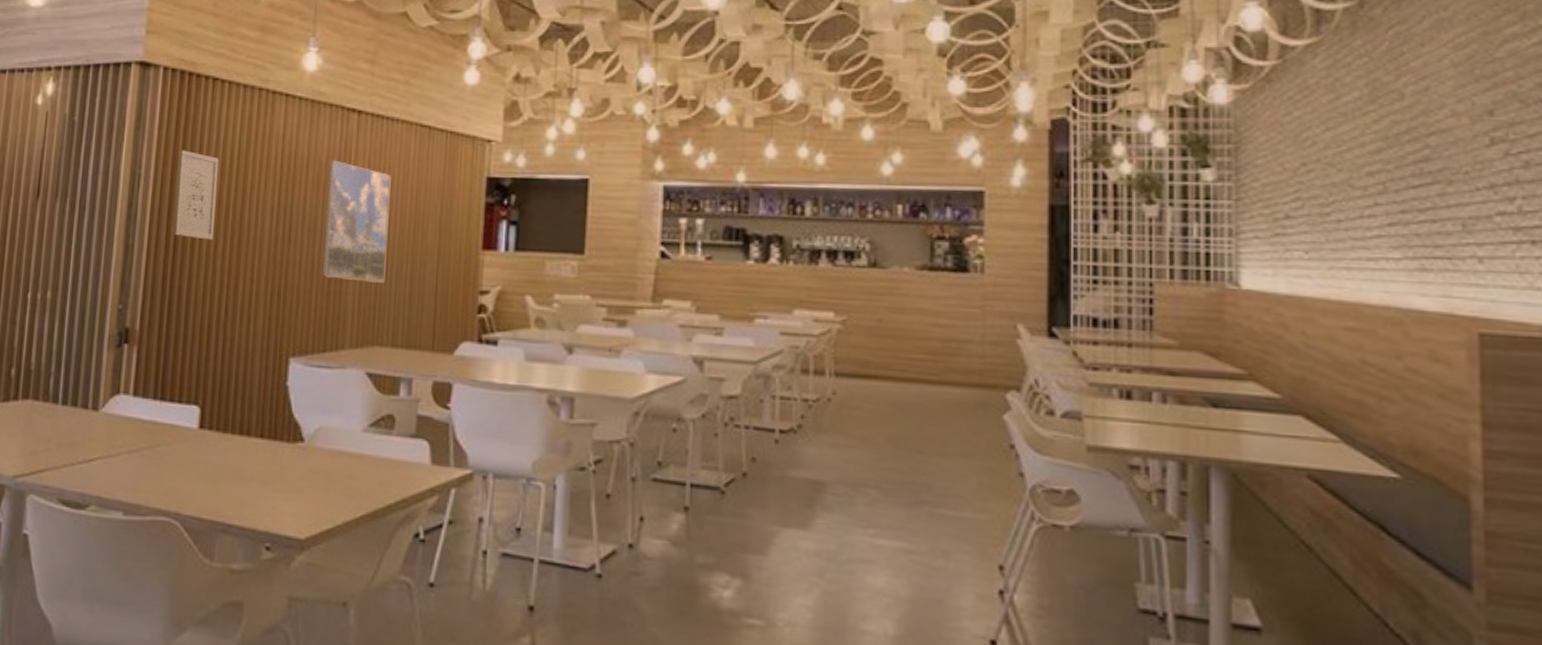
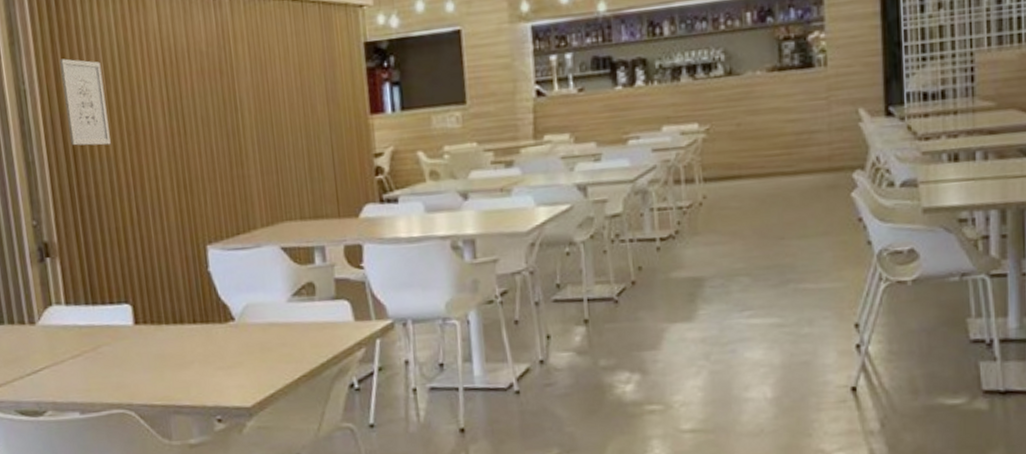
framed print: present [321,160,391,284] -> none [209,47,284,164]

